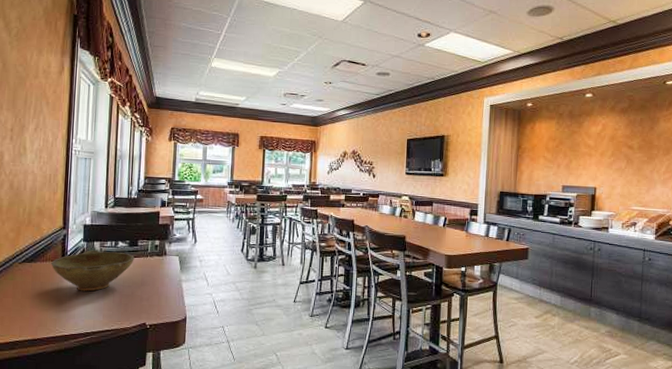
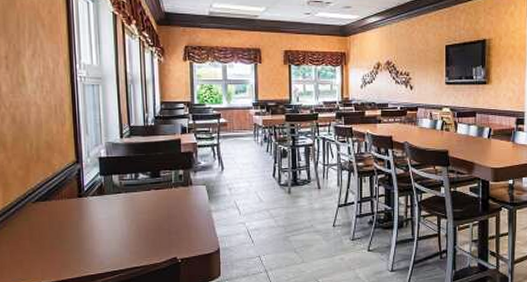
bowl: present [51,250,135,292] -> none [67,184,158,228]

